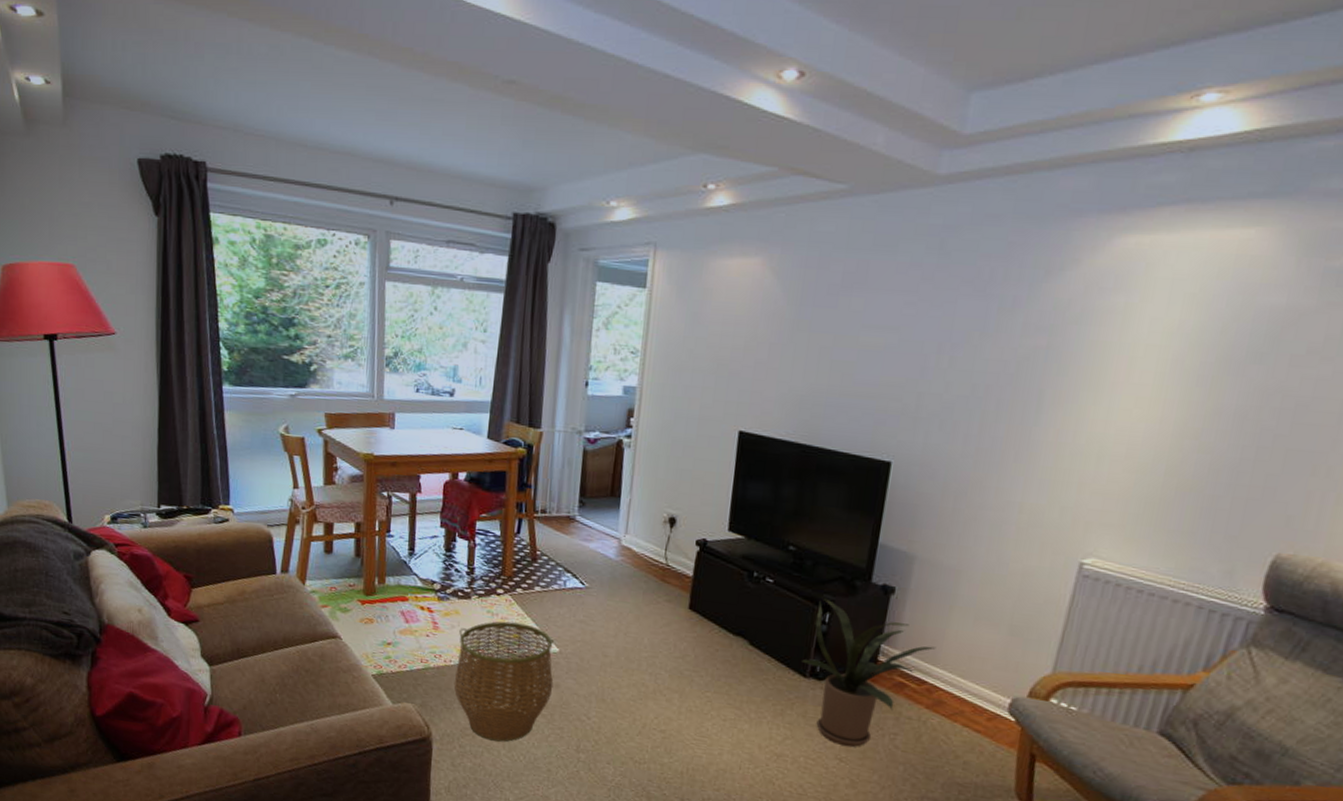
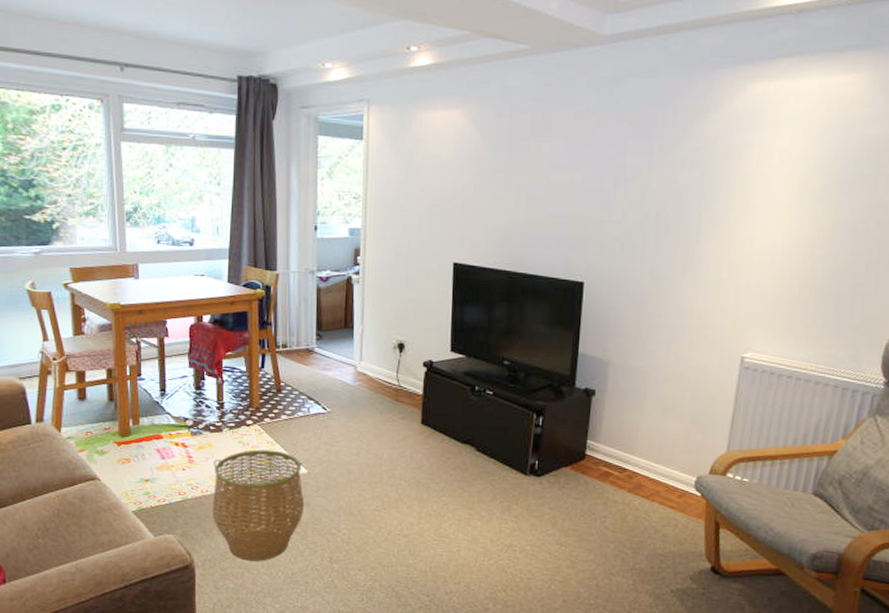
house plant: present [802,598,937,747] -> none [522,404,633,532]

